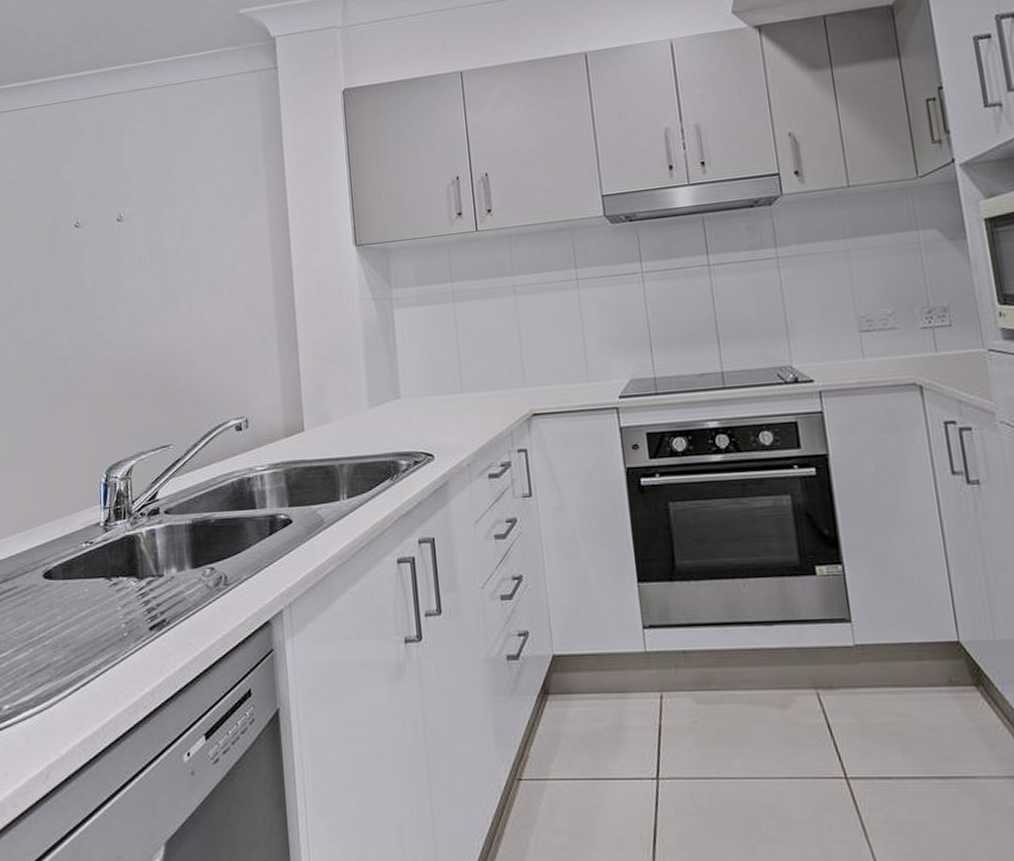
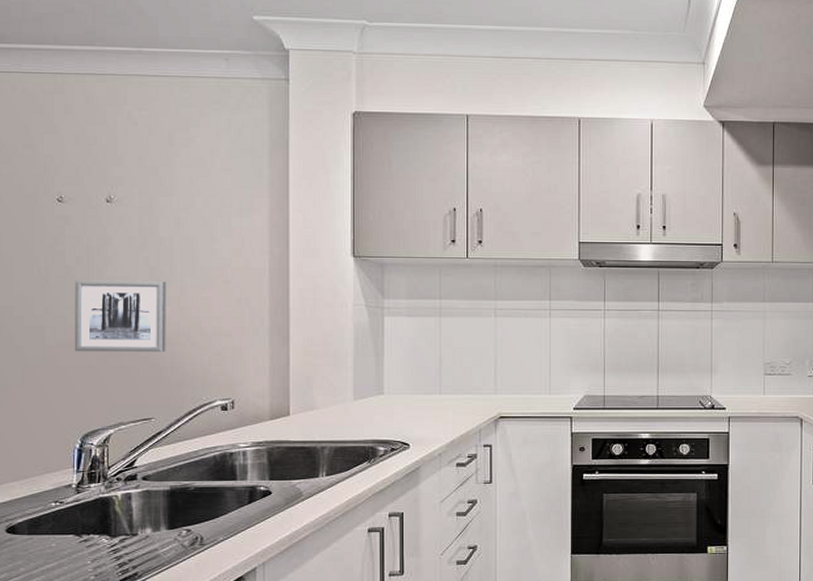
wall art: none [93,296,180,380] -> present [74,280,166,353]

